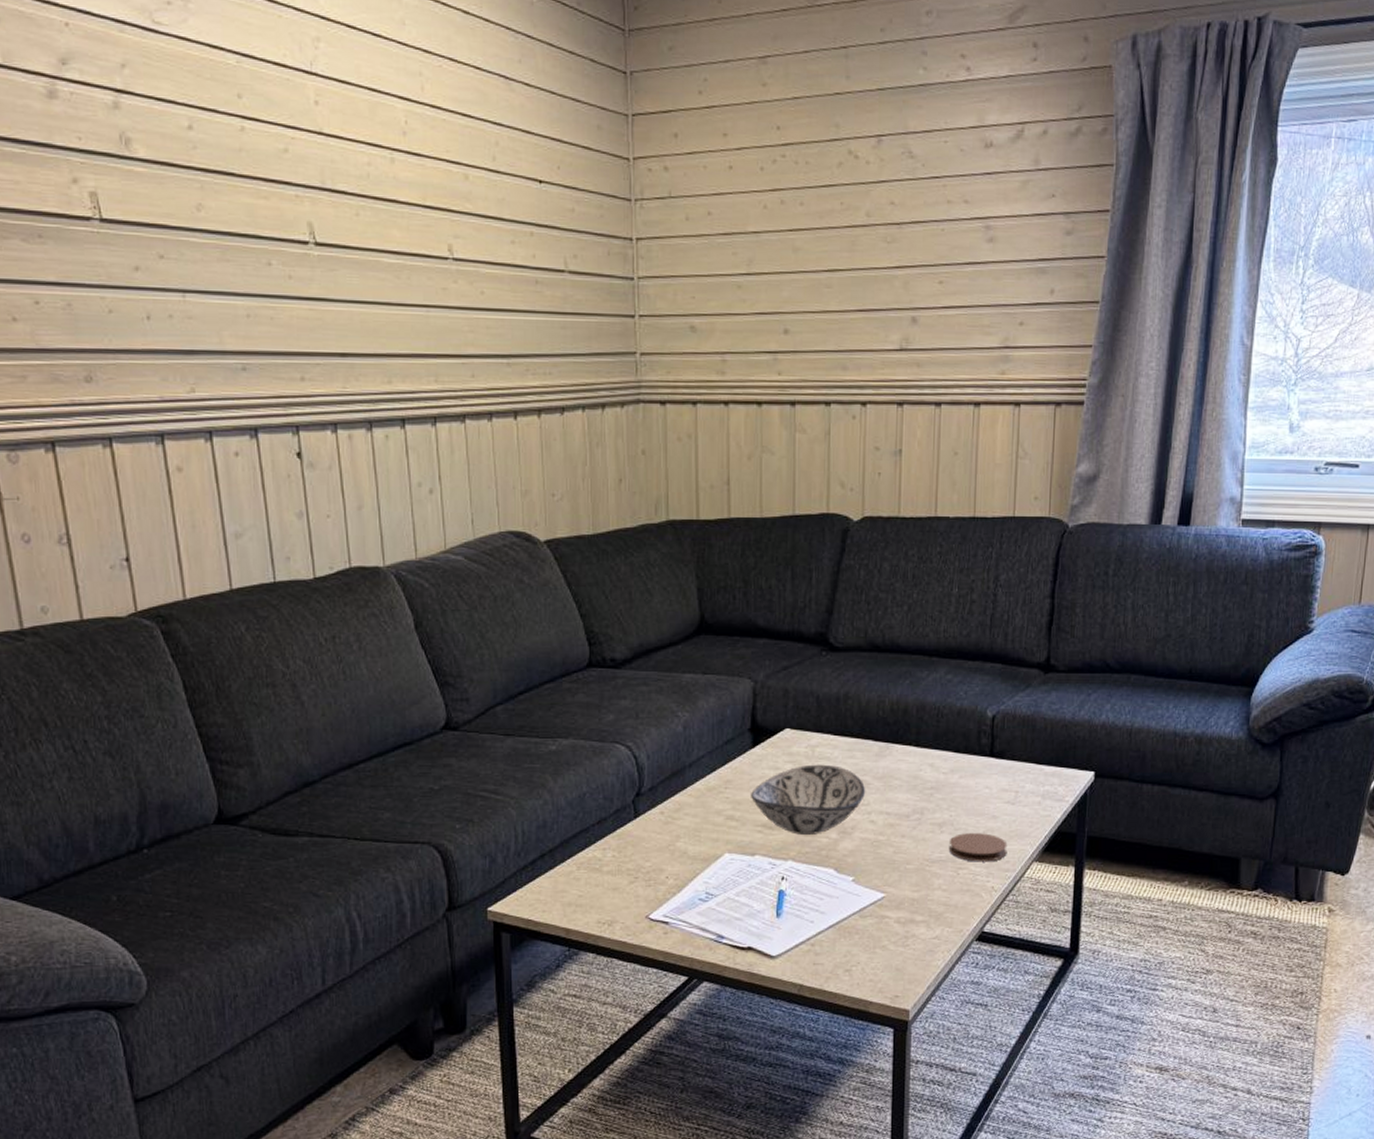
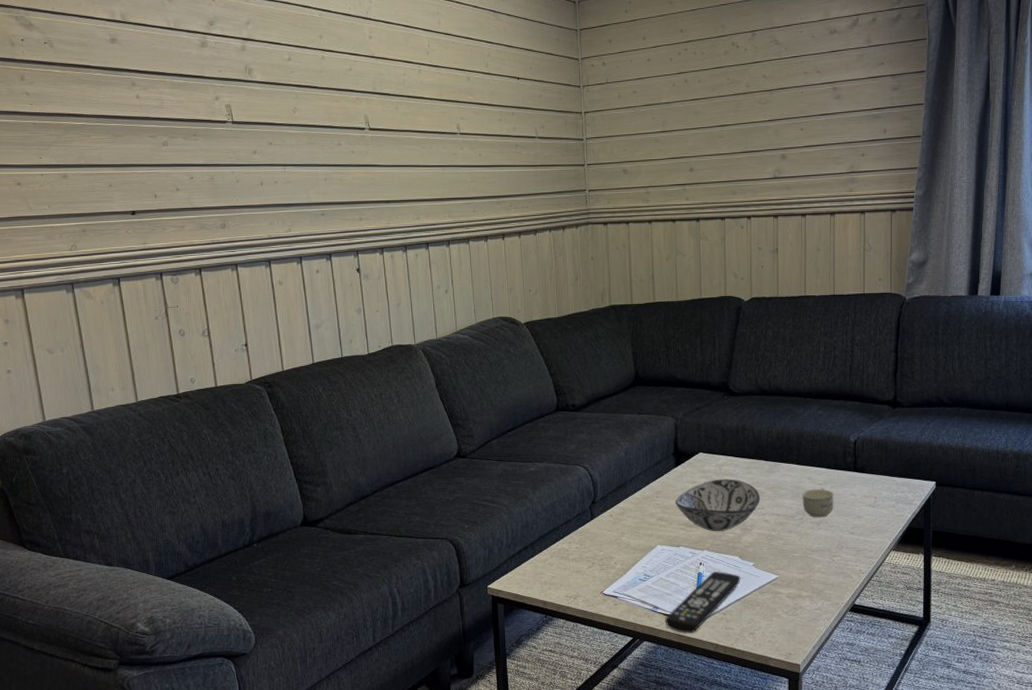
remote control: none [732,889,836,971] -> present [665,572,741,634]
cup: none [921,778,963,818] -> present [802,487,834,518]
coaster: present [950,833,1008,862] -> none [826,529,871,551]

